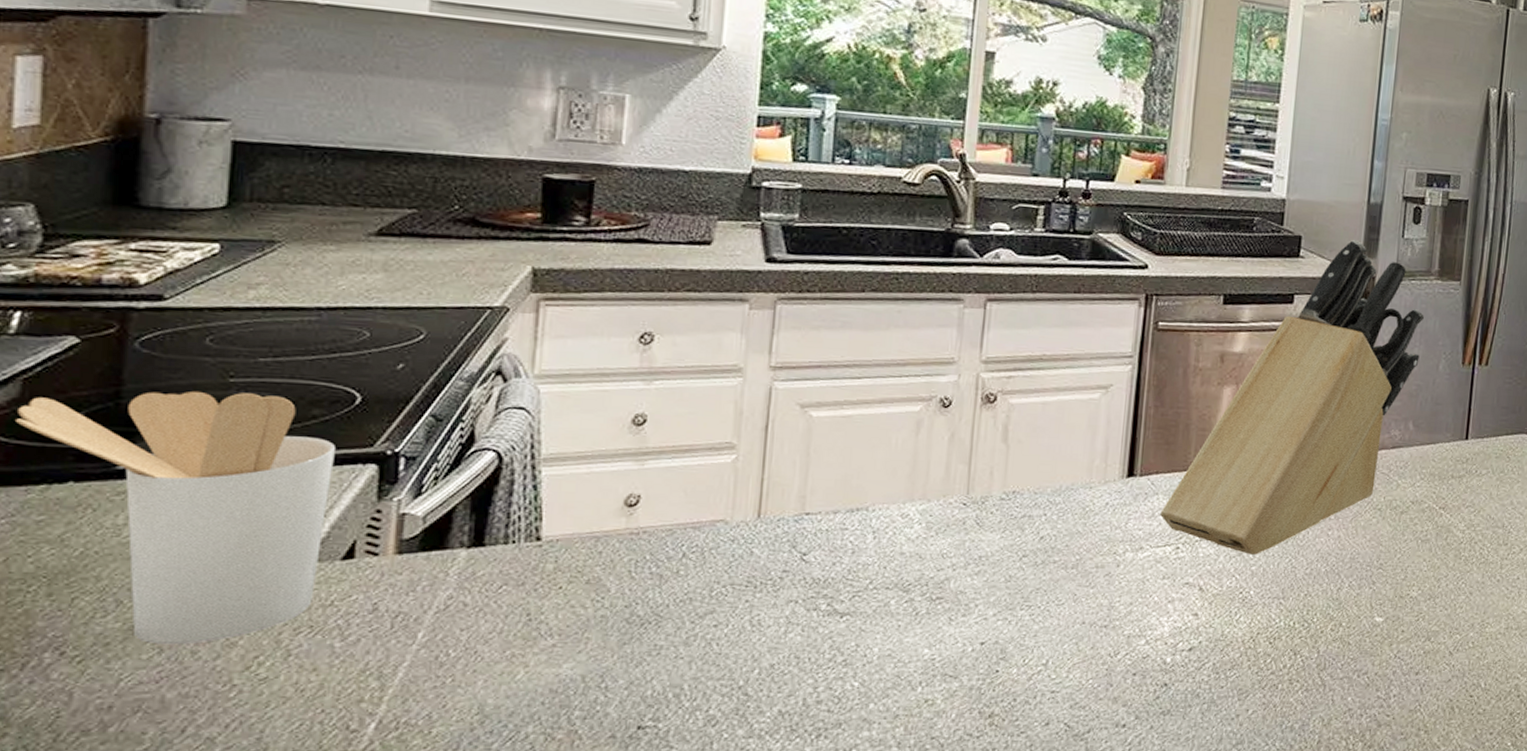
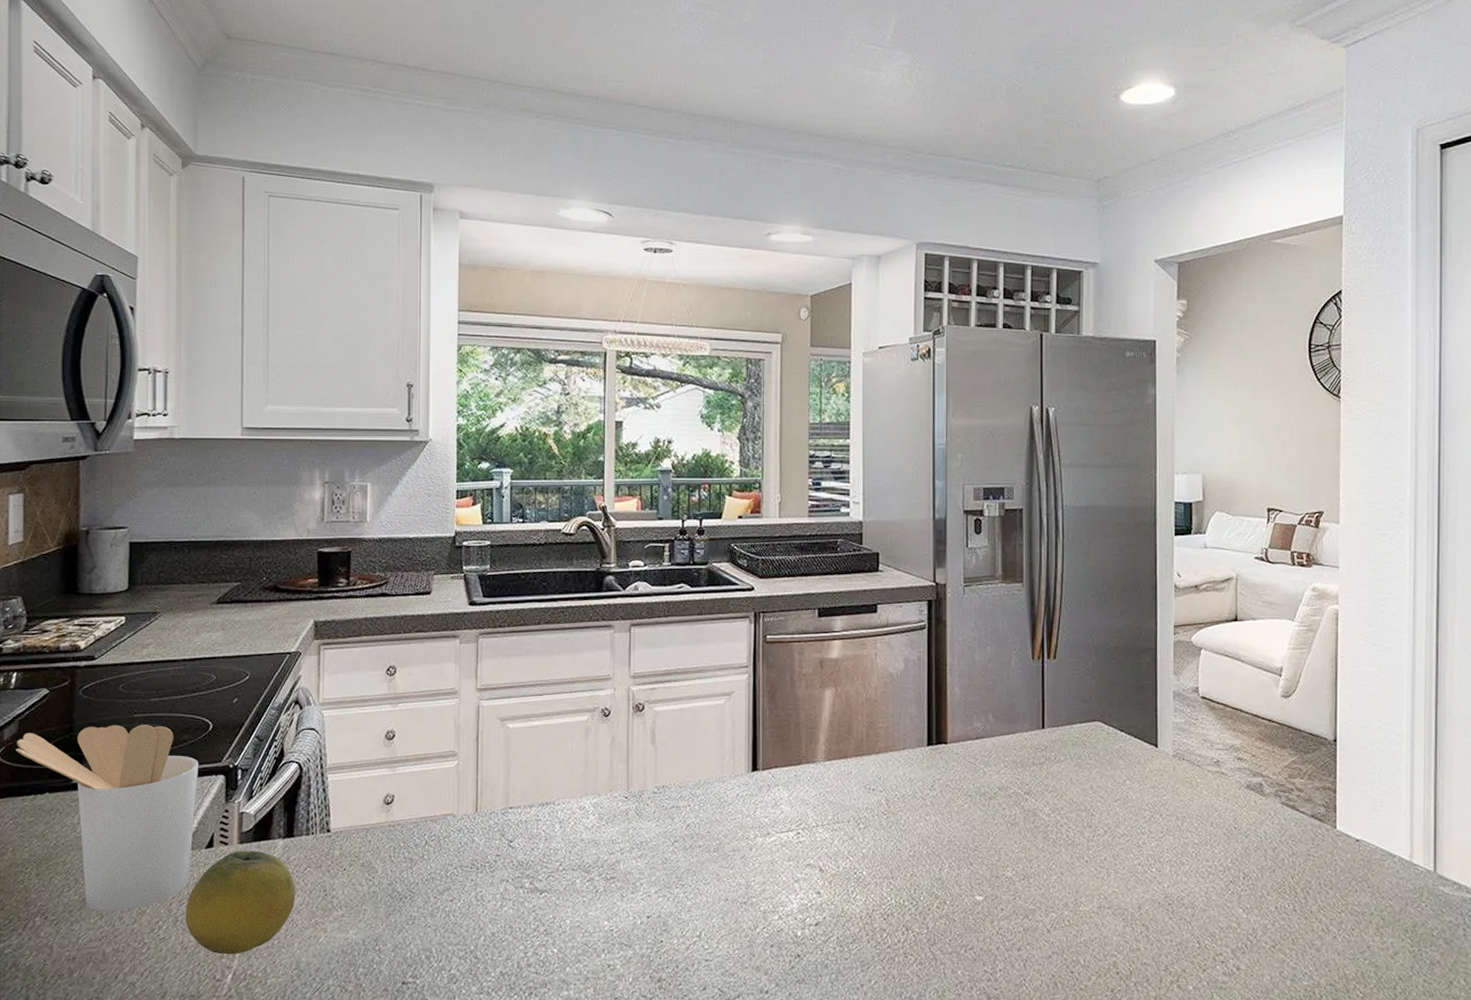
fruit: none [302,562,484,698] -> present [185,850,296,955]
knife block: present [1160,239,1424,555] -> none [782,552,993,838]

